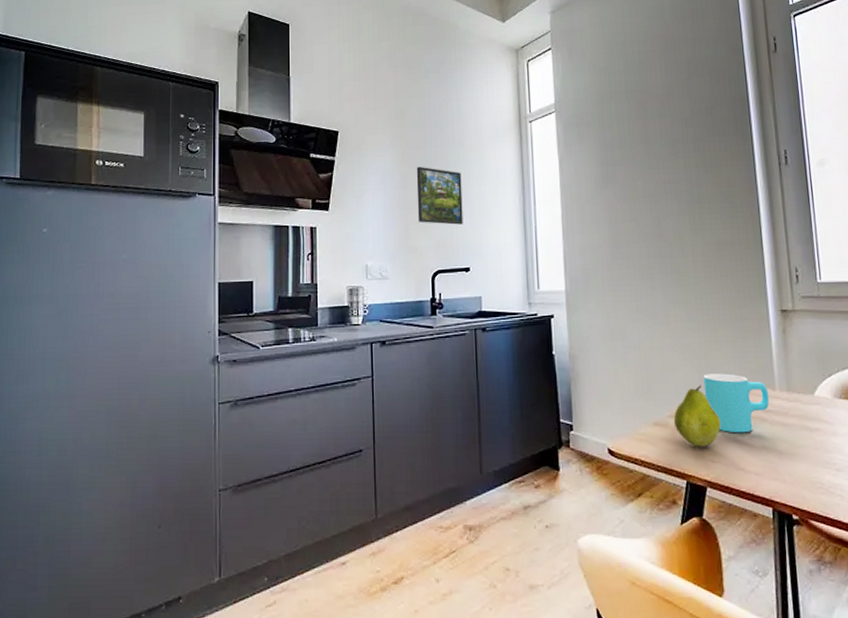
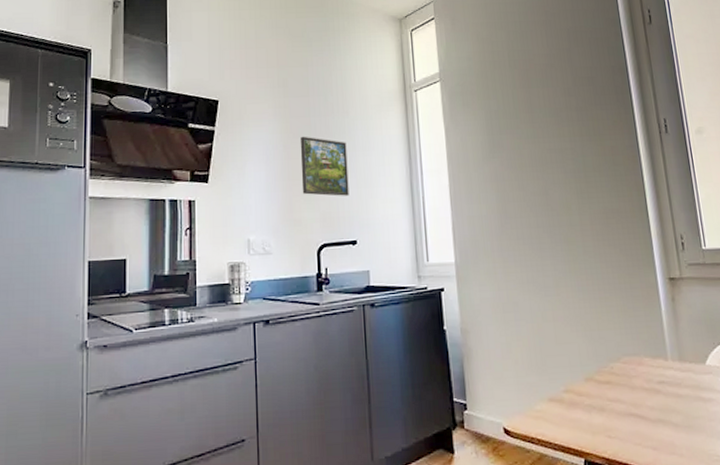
fruit: present [673,385,721,447] -> none [568,357,616,423]
cup: present [703,373,770,433] -> none [596,344,663,407]

